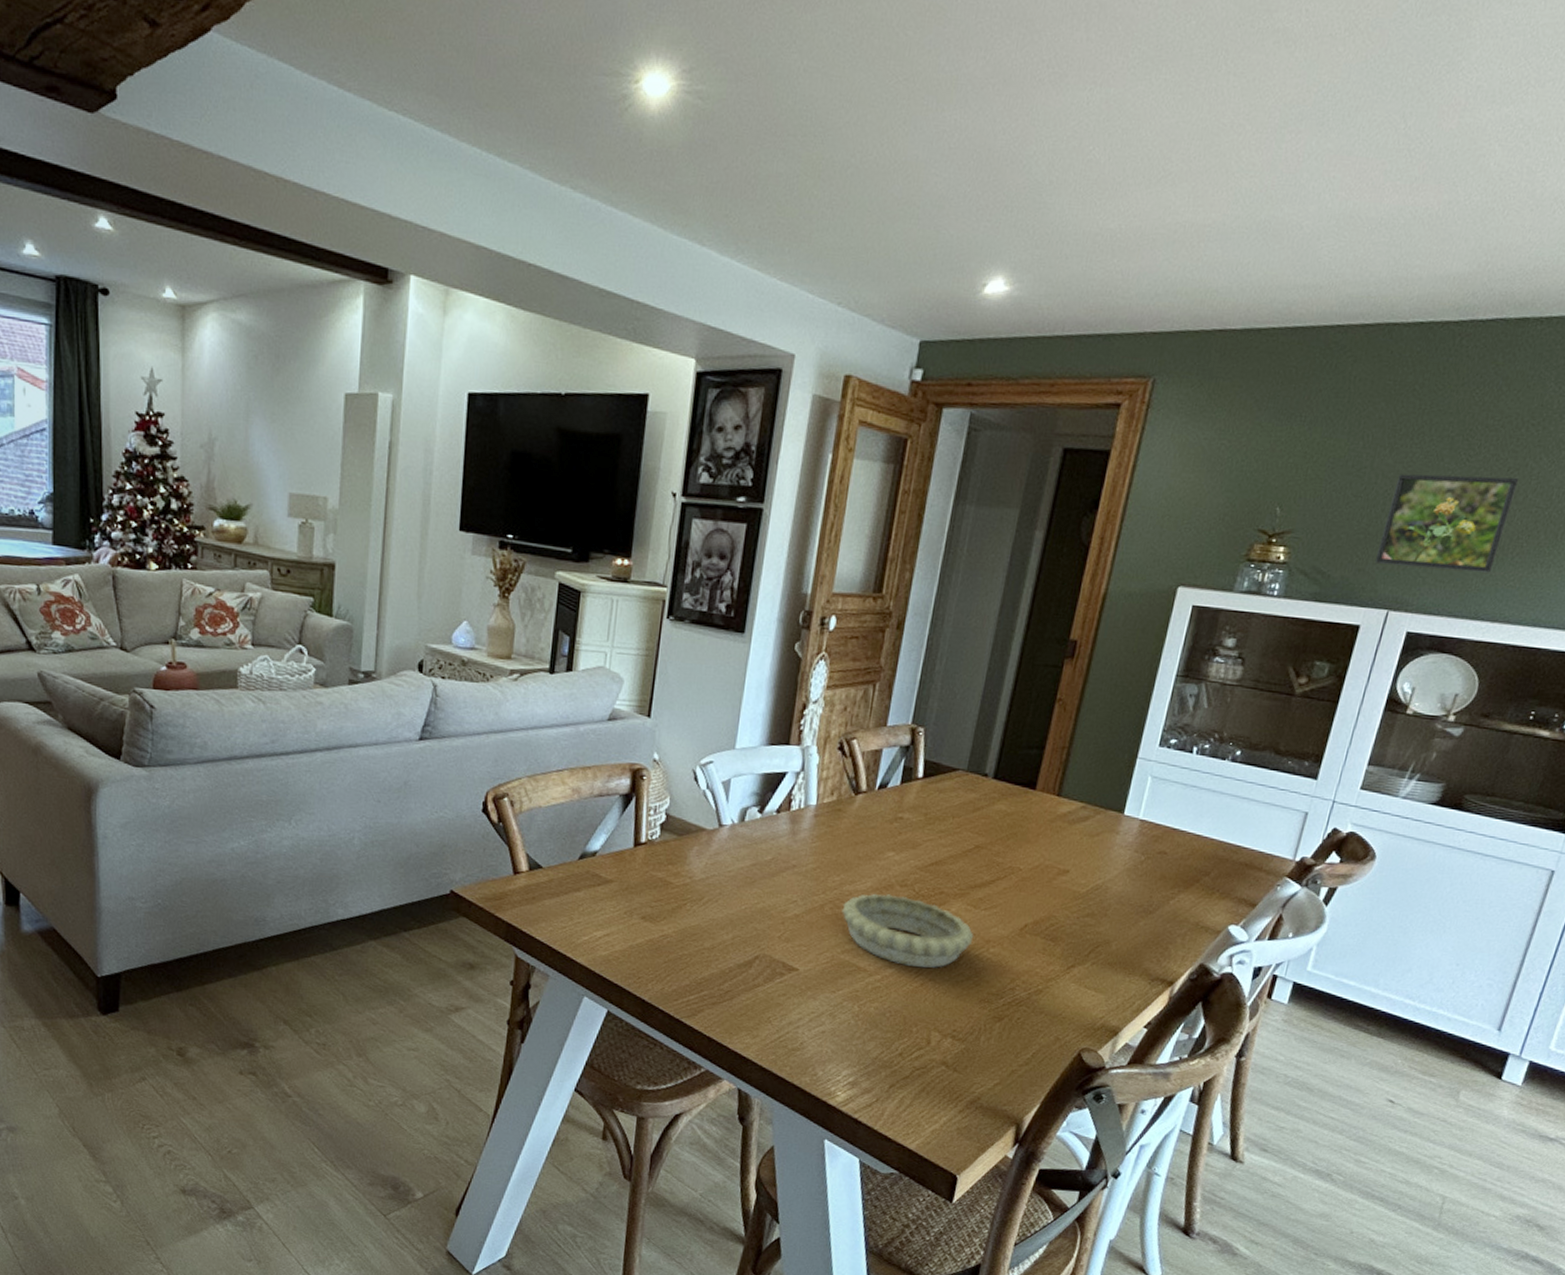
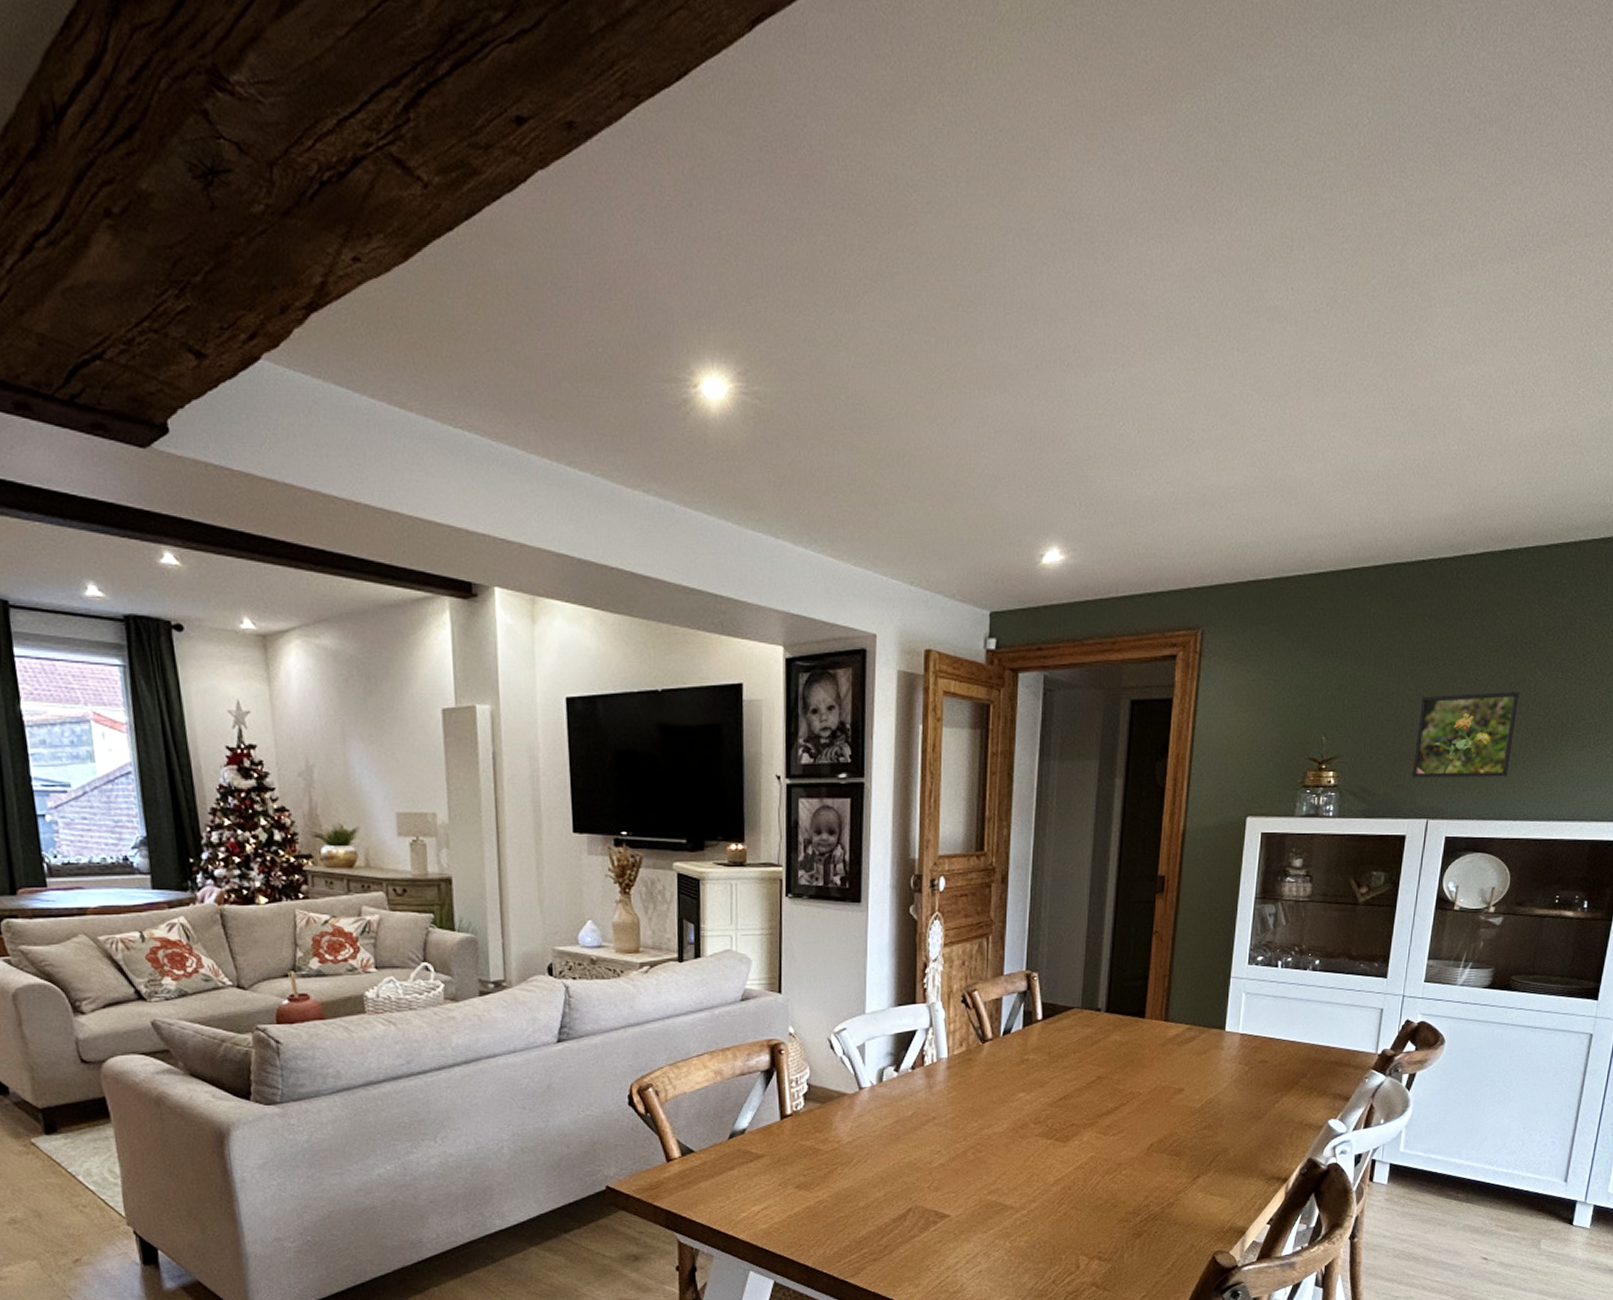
decorative bowl: present [842,893,974,968] -> none [984,1133,1107,1198]

